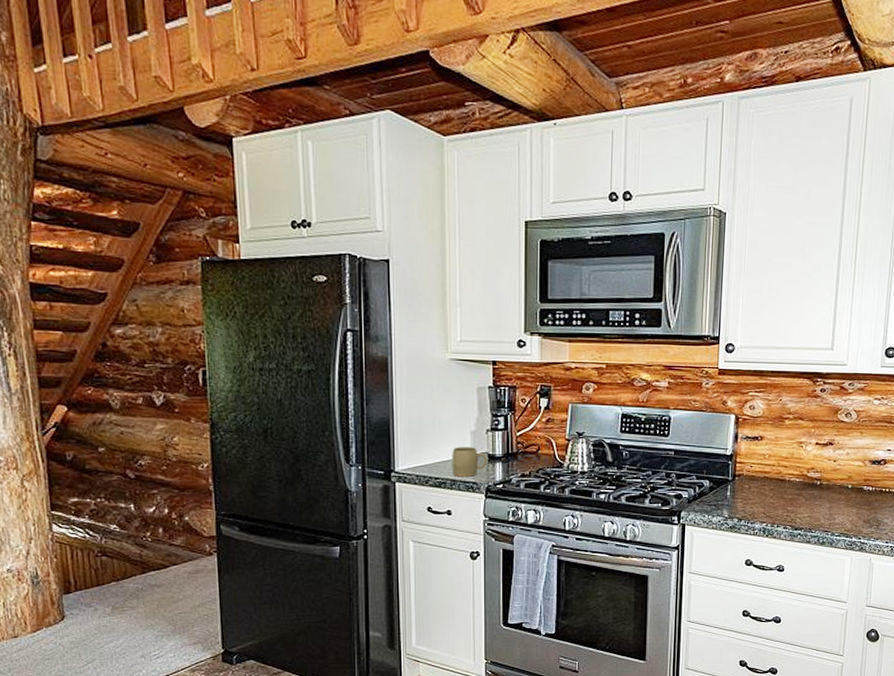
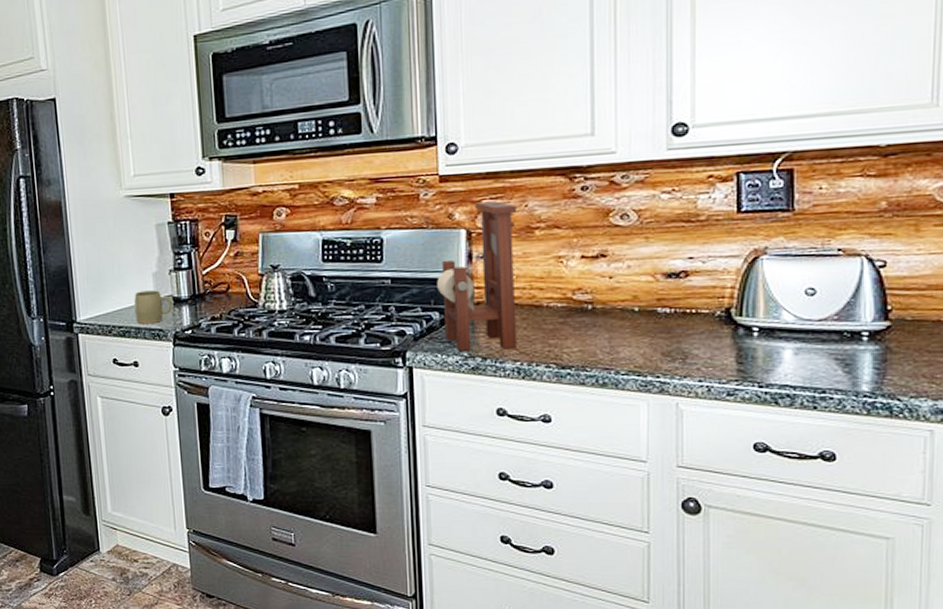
paper towel holder: none [709,394,774,513] -> present [437,201,518,351]

